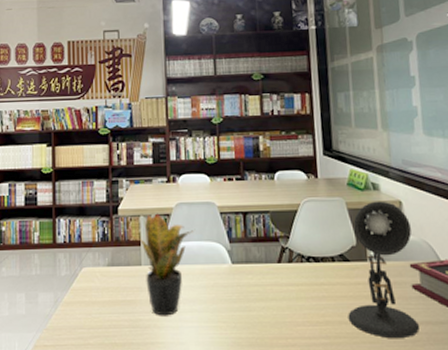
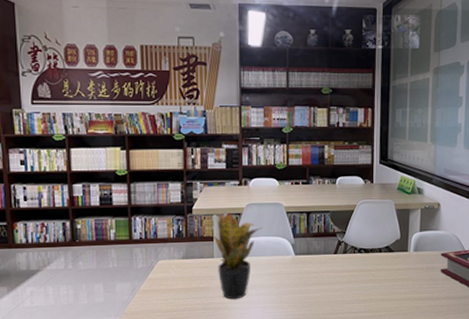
desk lamp: present [348,201,419,339] -> none [388,203,445,311]

